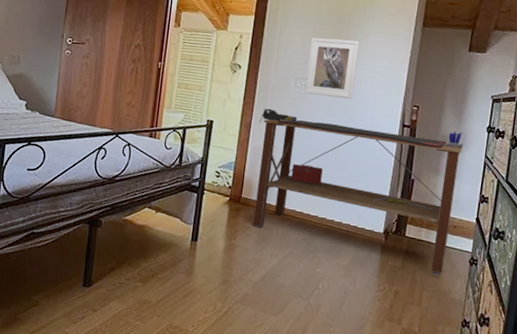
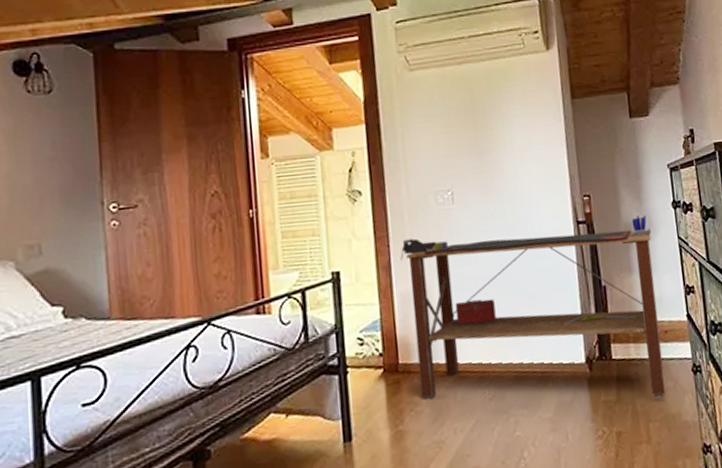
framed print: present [304,37,360,99] -> none [442,130,510,209]

